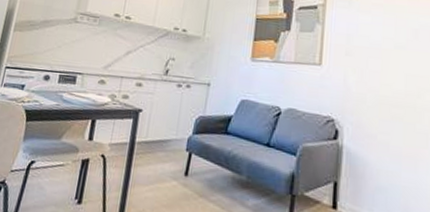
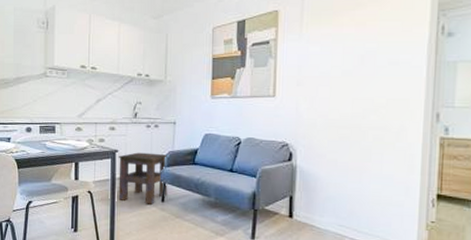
side table: none [135,114,198,178] -> present [118,152,169,205]

